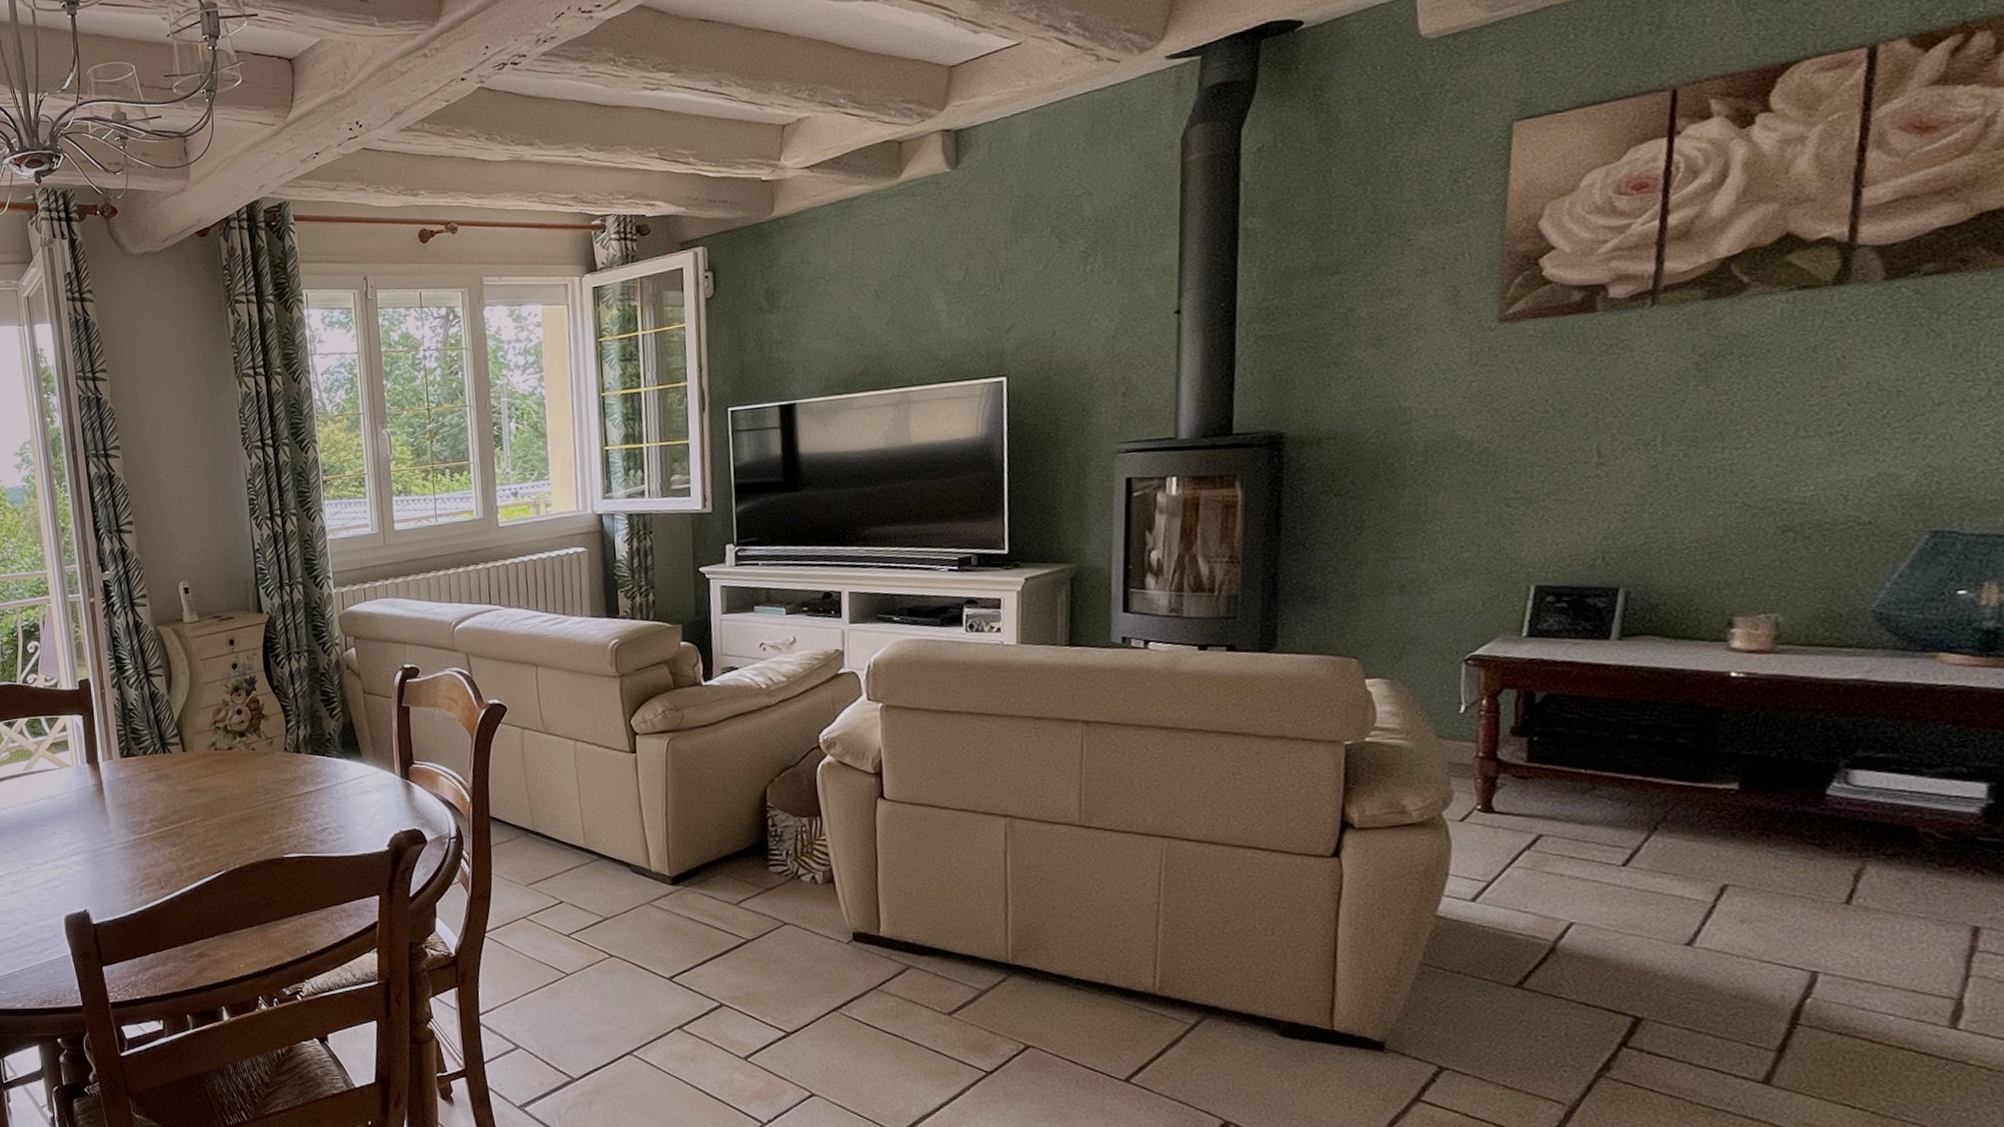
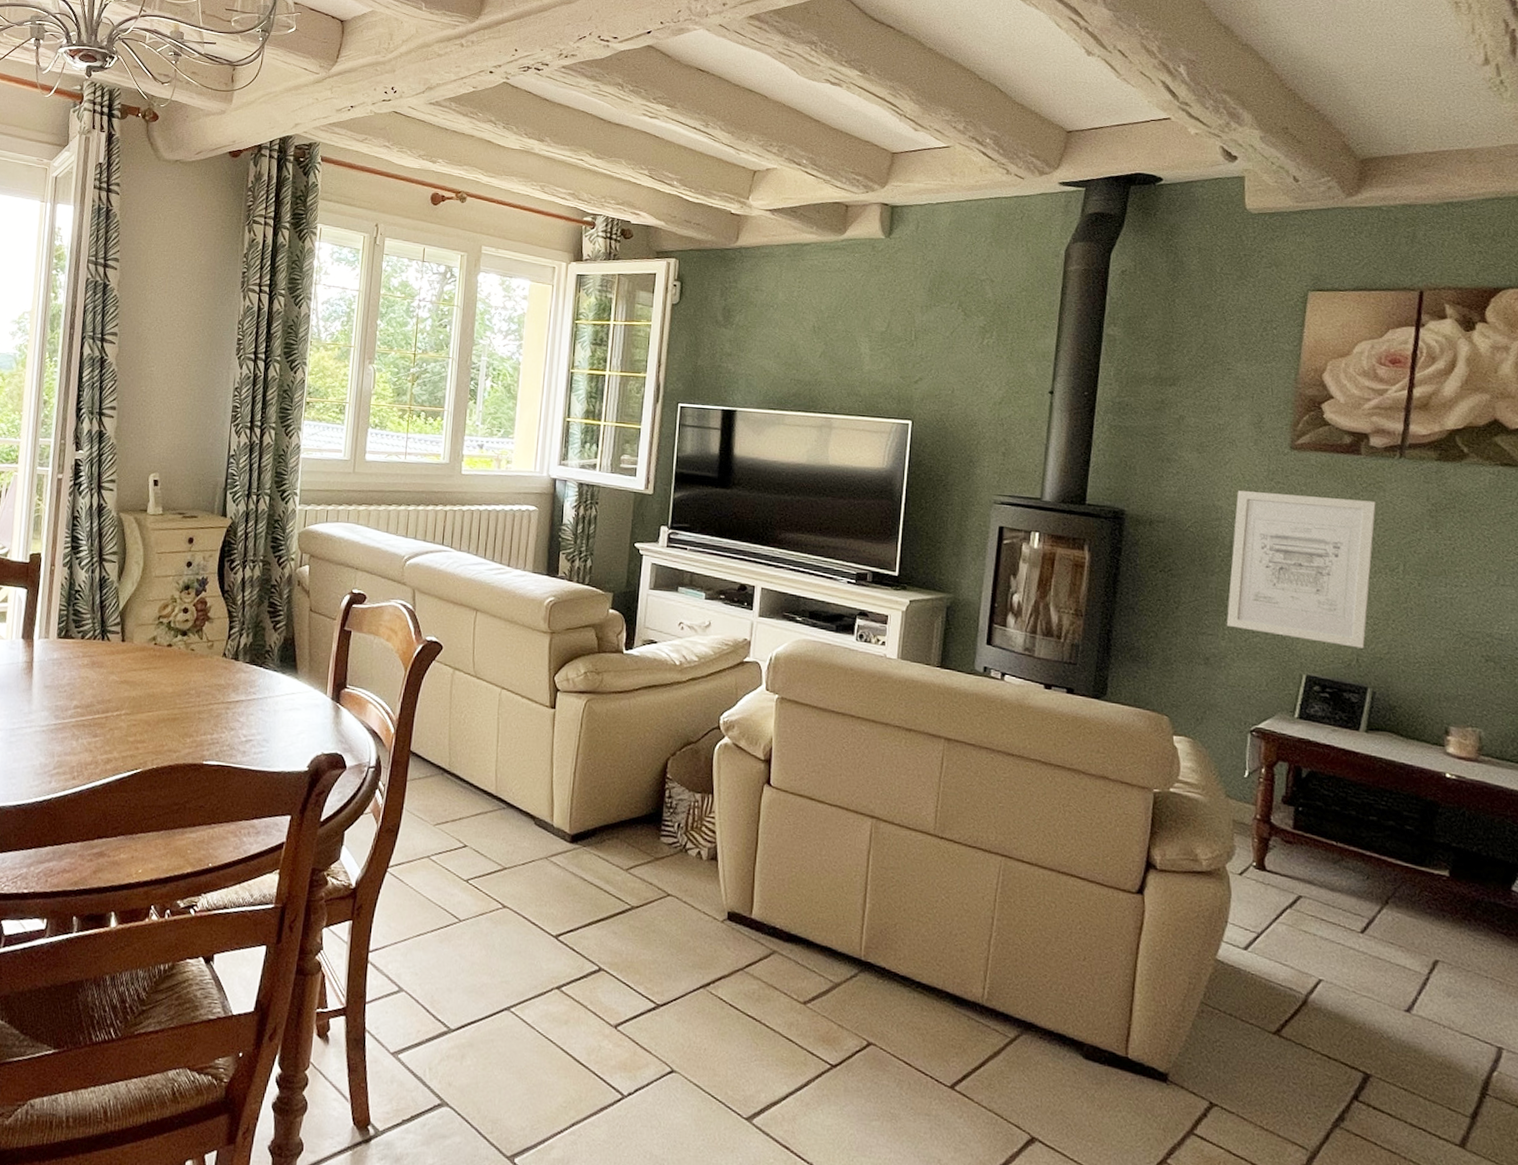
wall art: none [1425,365,1621,546] -> present [1226,491,1376,649]

